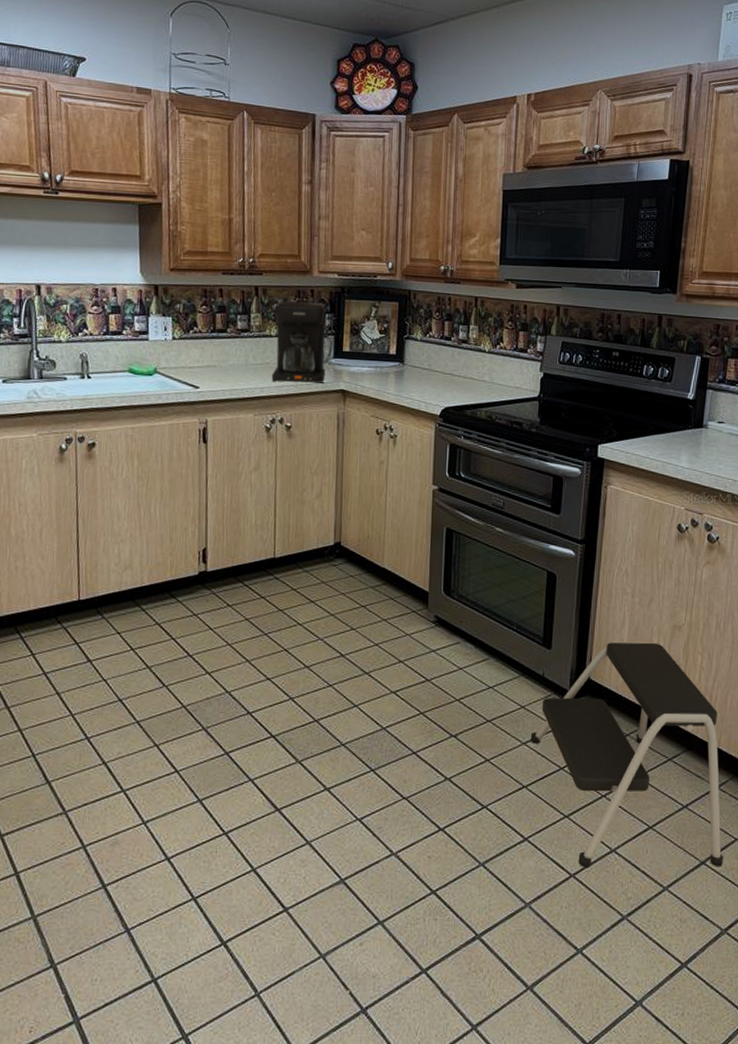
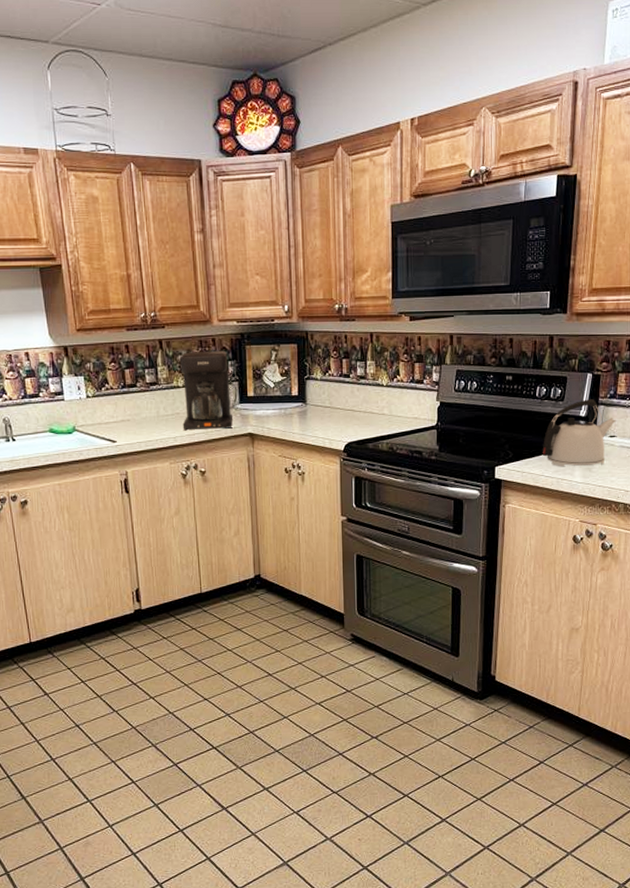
step stool: present [530,641,723,868] -> none [443,644,620,841]
kettle: none [647,382,724,451] -> present [542,399,616,467]

